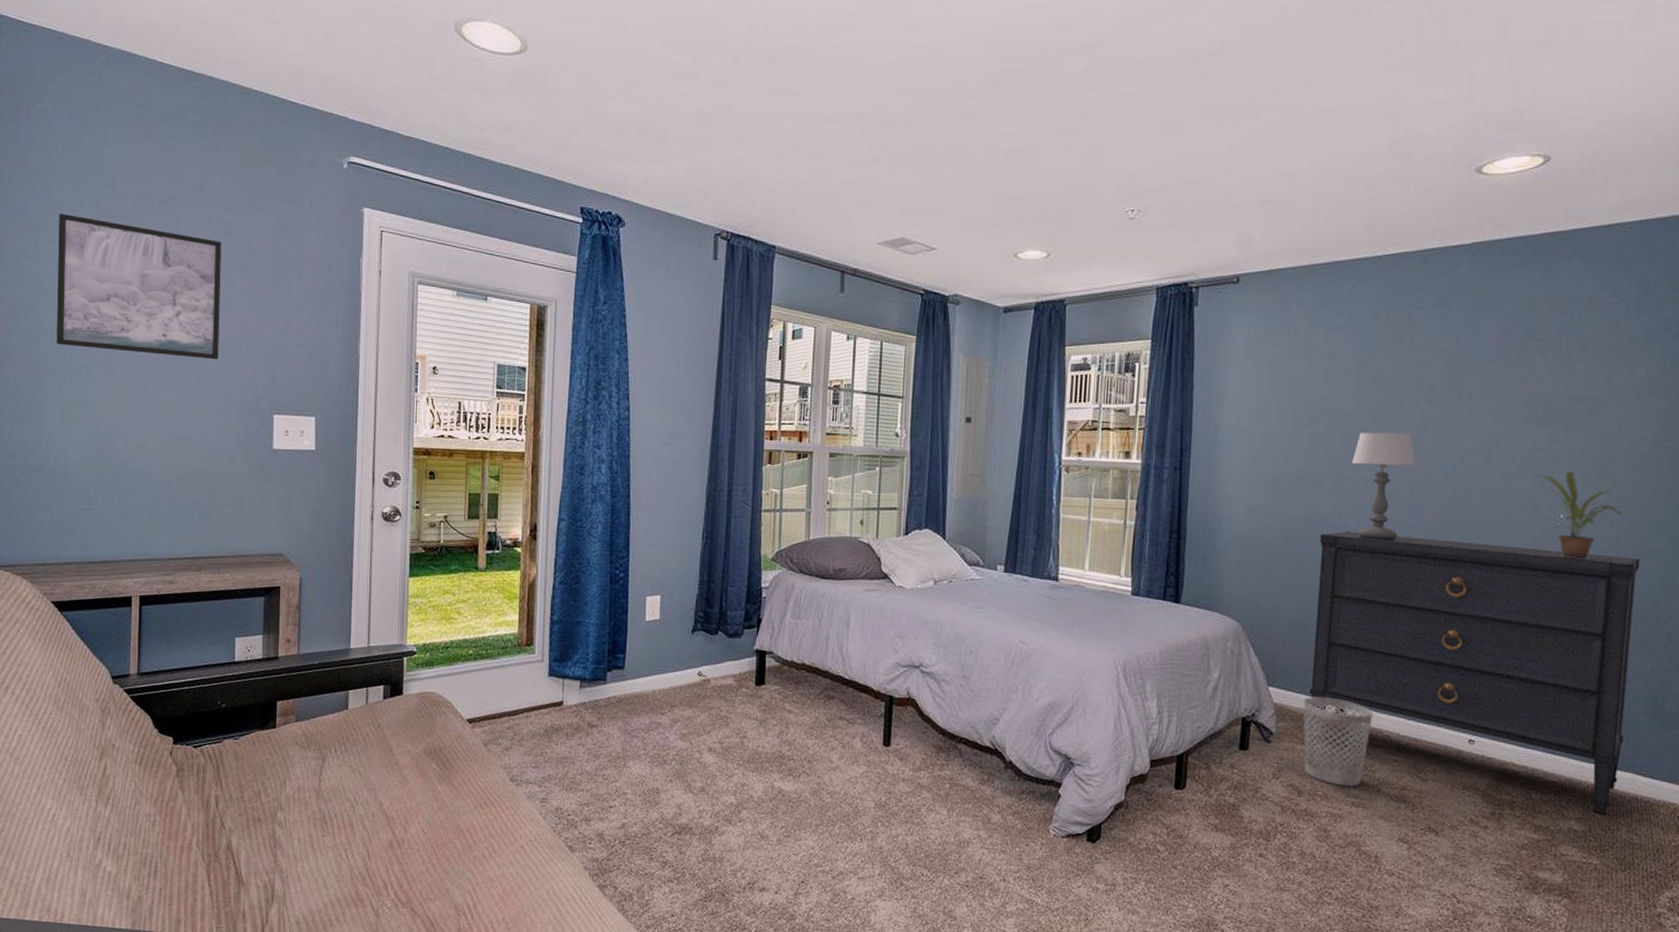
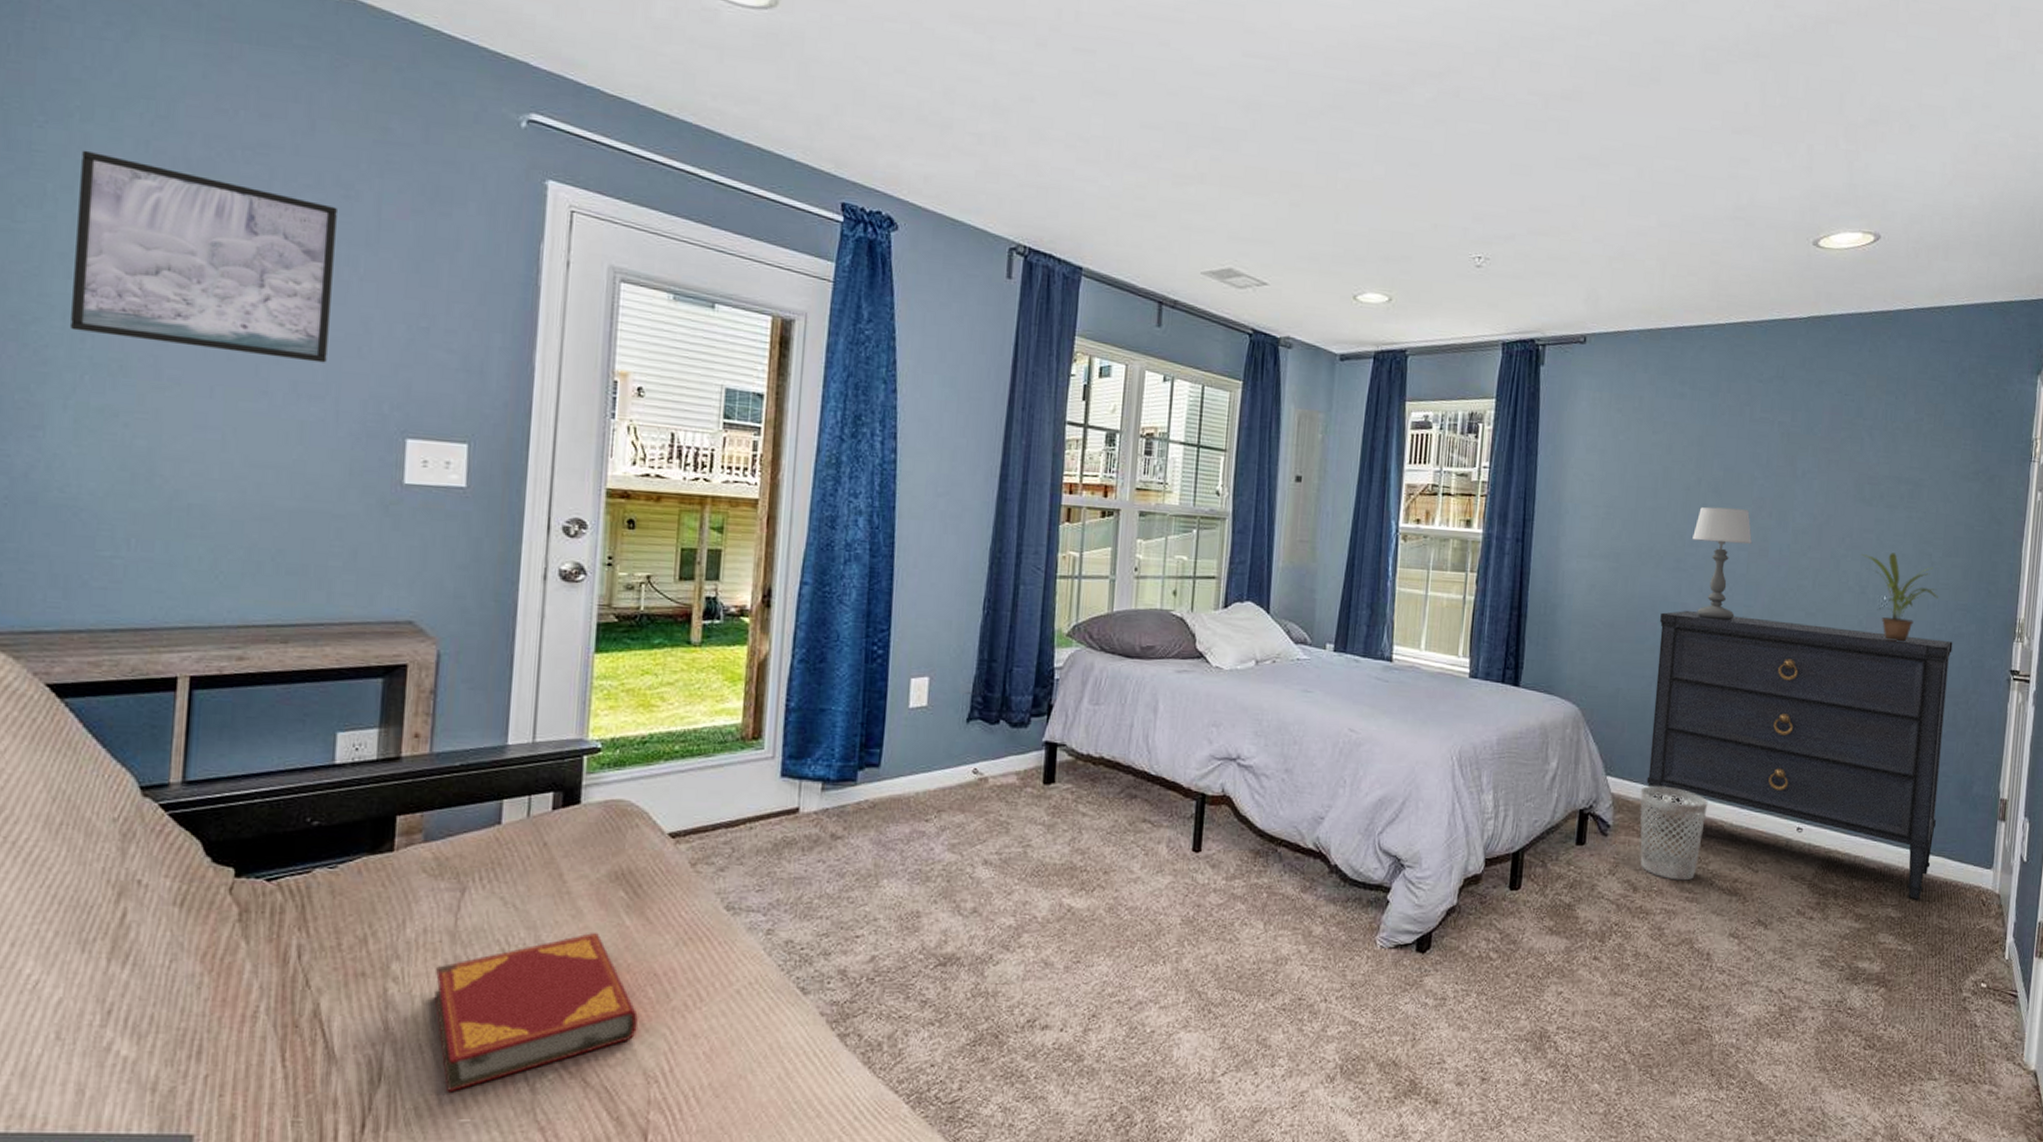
hardback book: none [307,795,449,913] -> present [434,932,638,1093]

